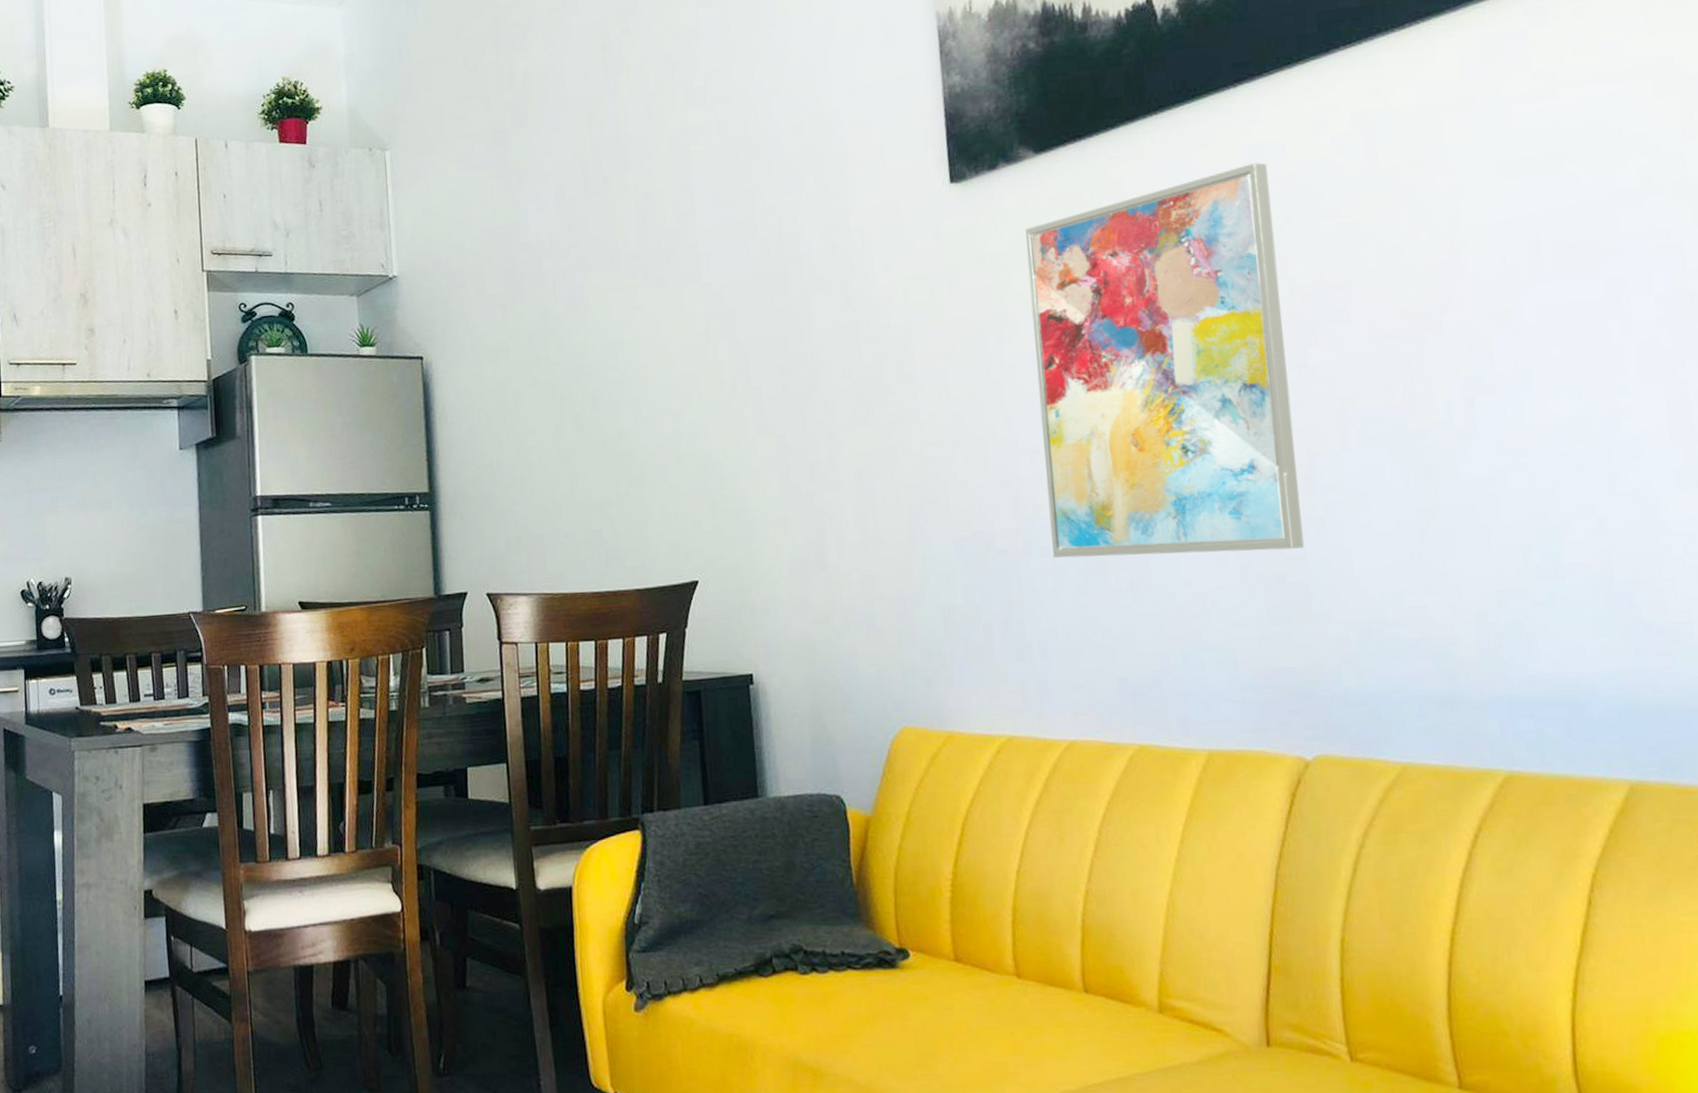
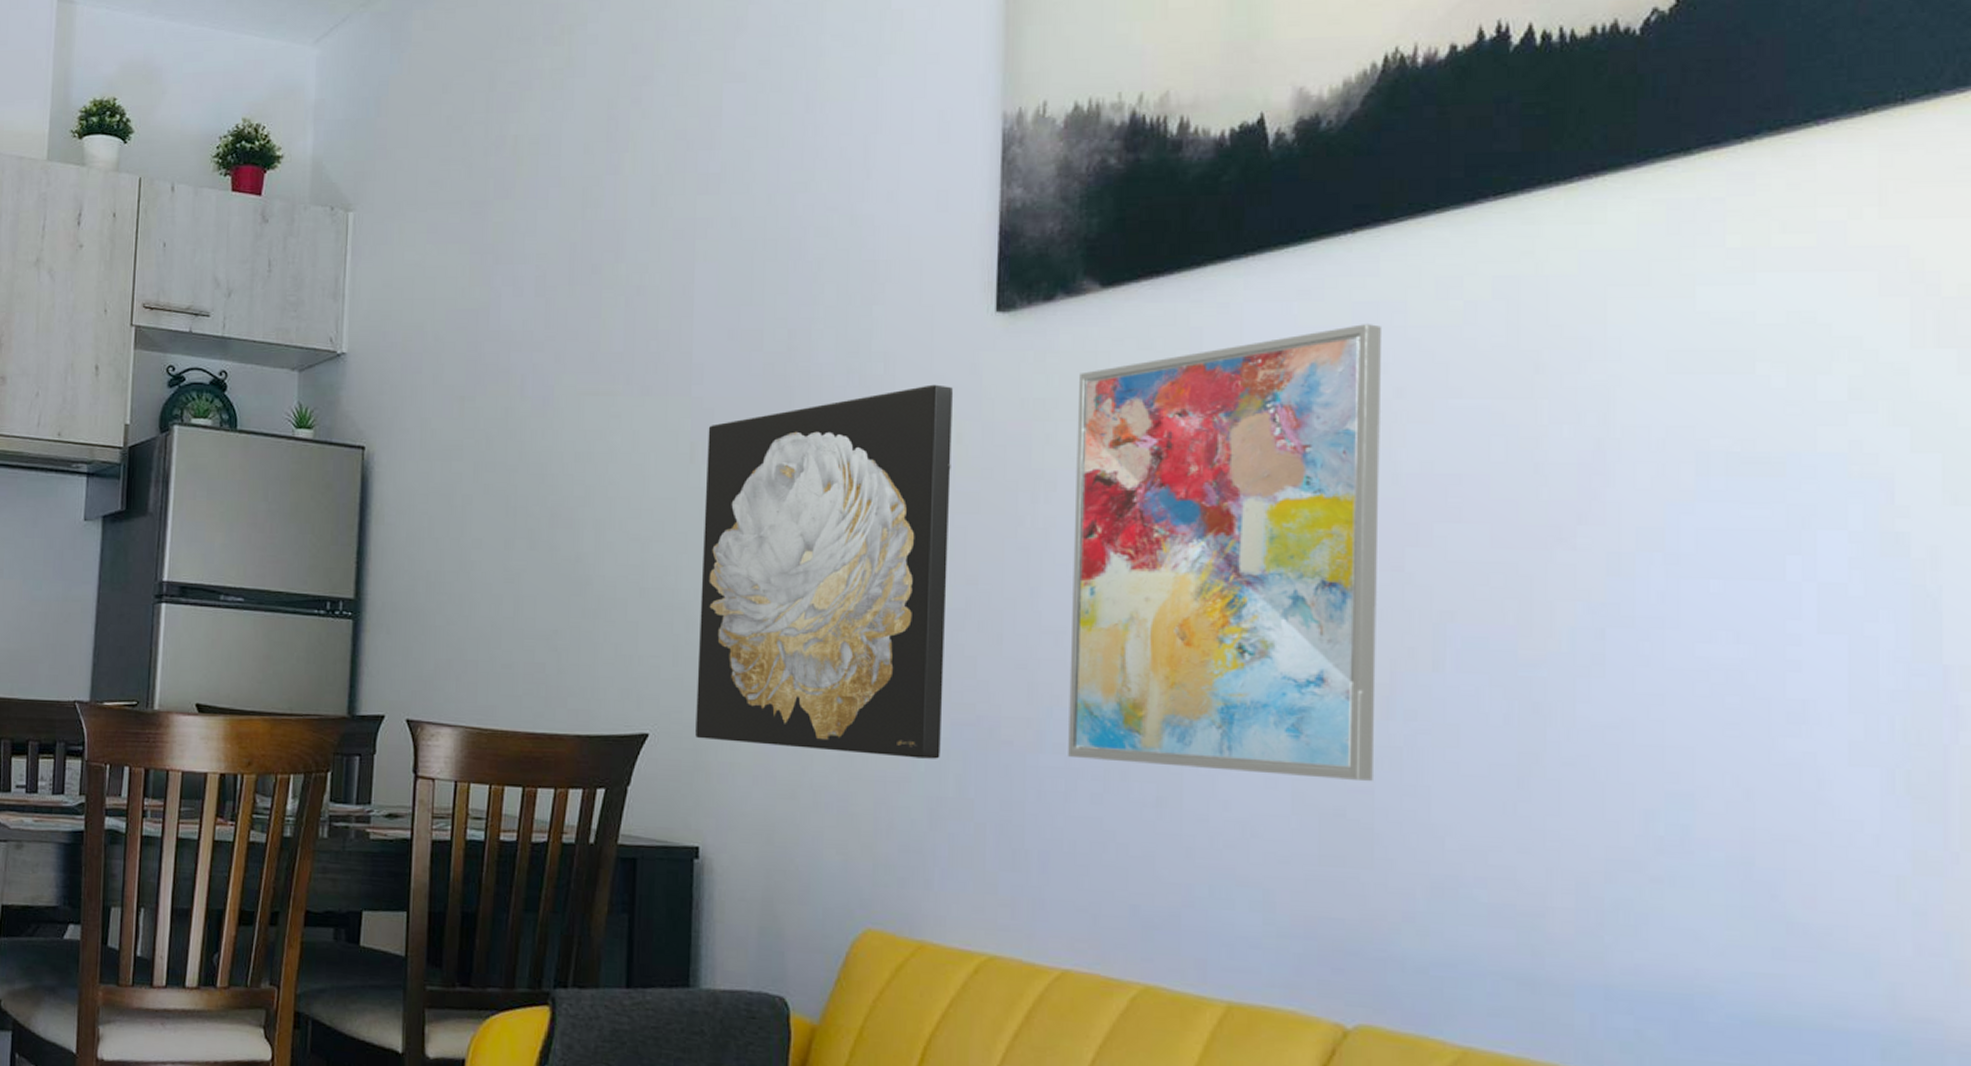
wall art: none [719,250,948,580] -> present [695,384,953,759]

